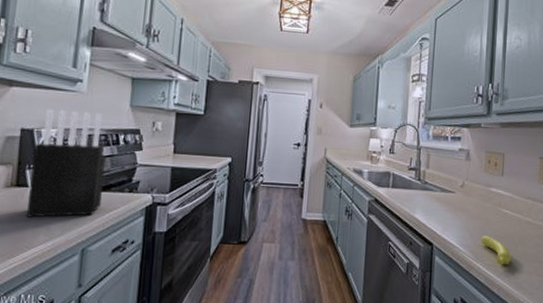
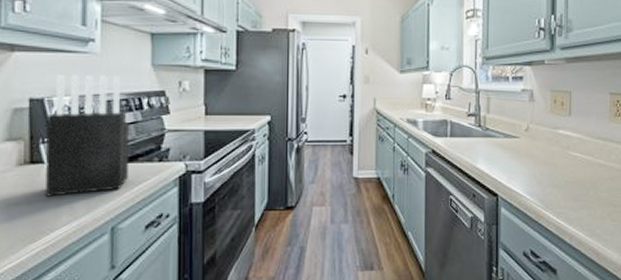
banana: present [481,236,512,265] -> none [549,182,584,212]

